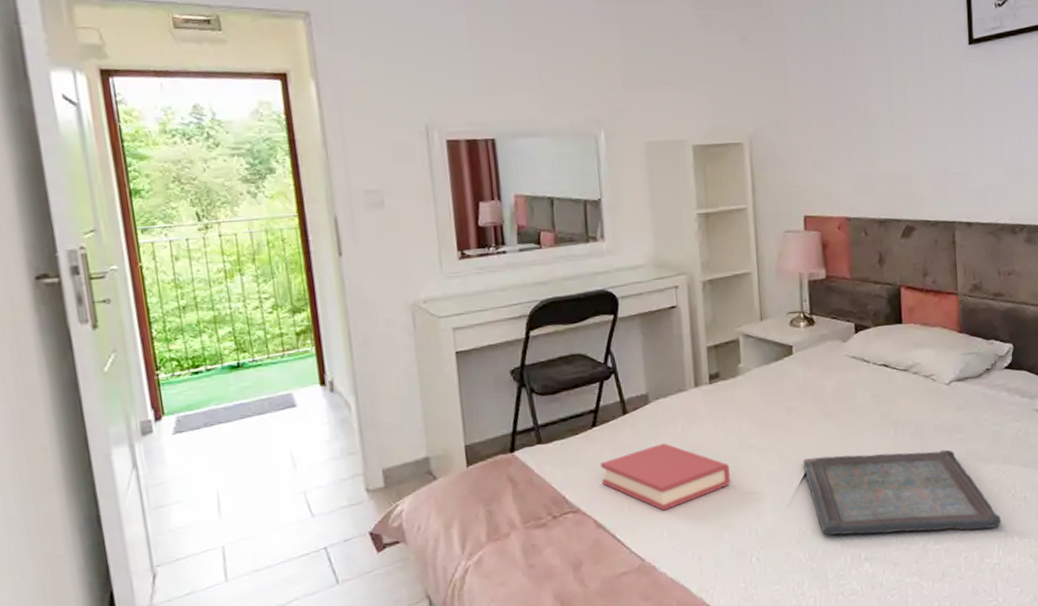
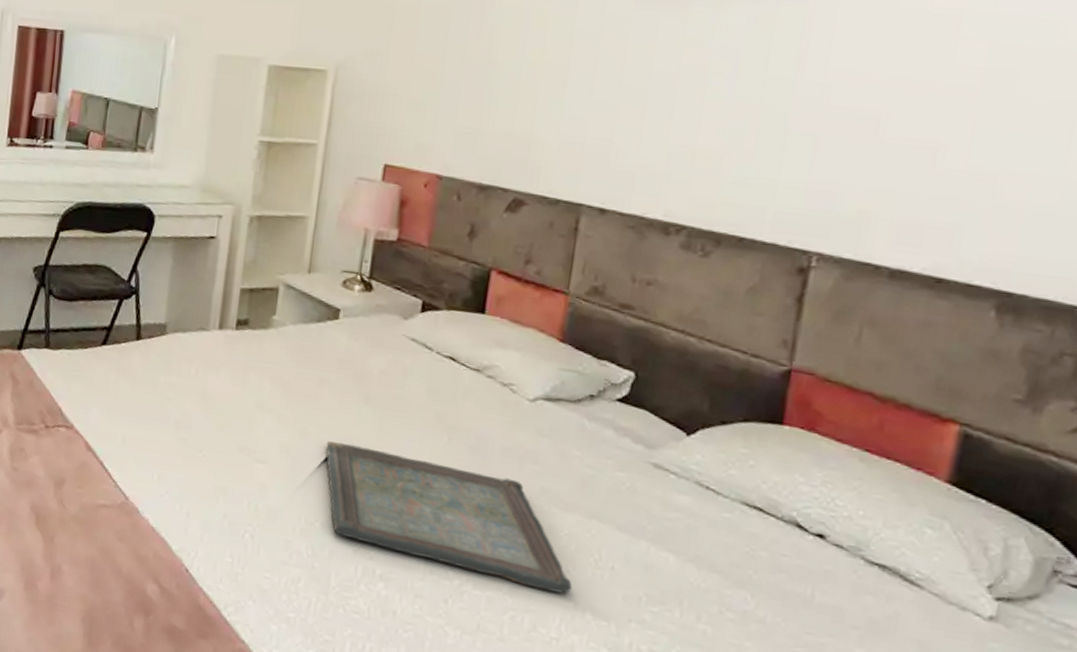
hardback book: present [600,443,730,511] -> none [100,380,240,453]

